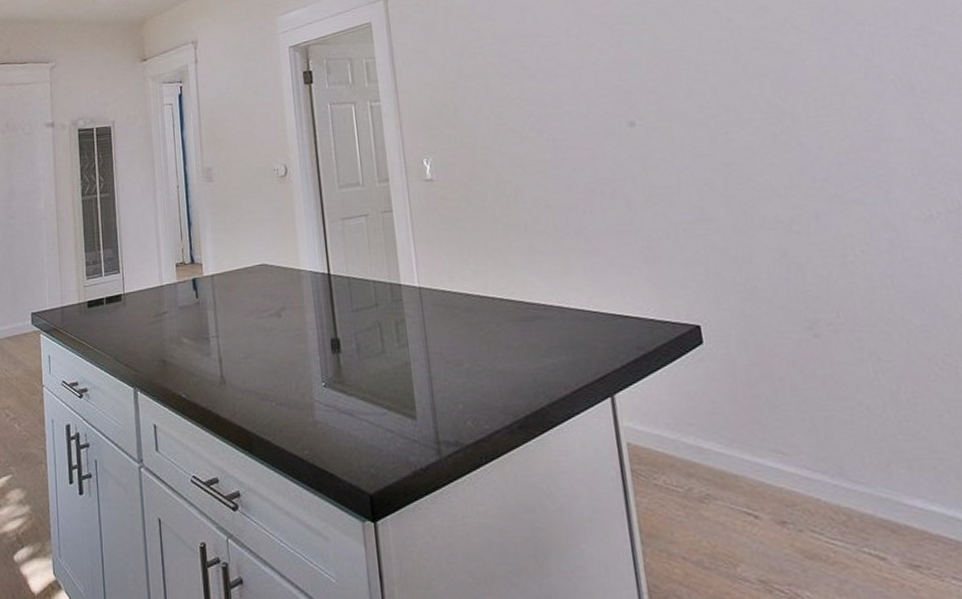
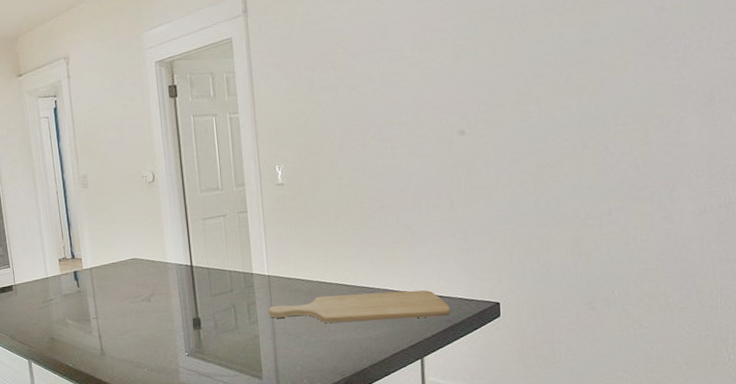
chopping board: none [421,308,643,348] -> present [269,290,452,323]

